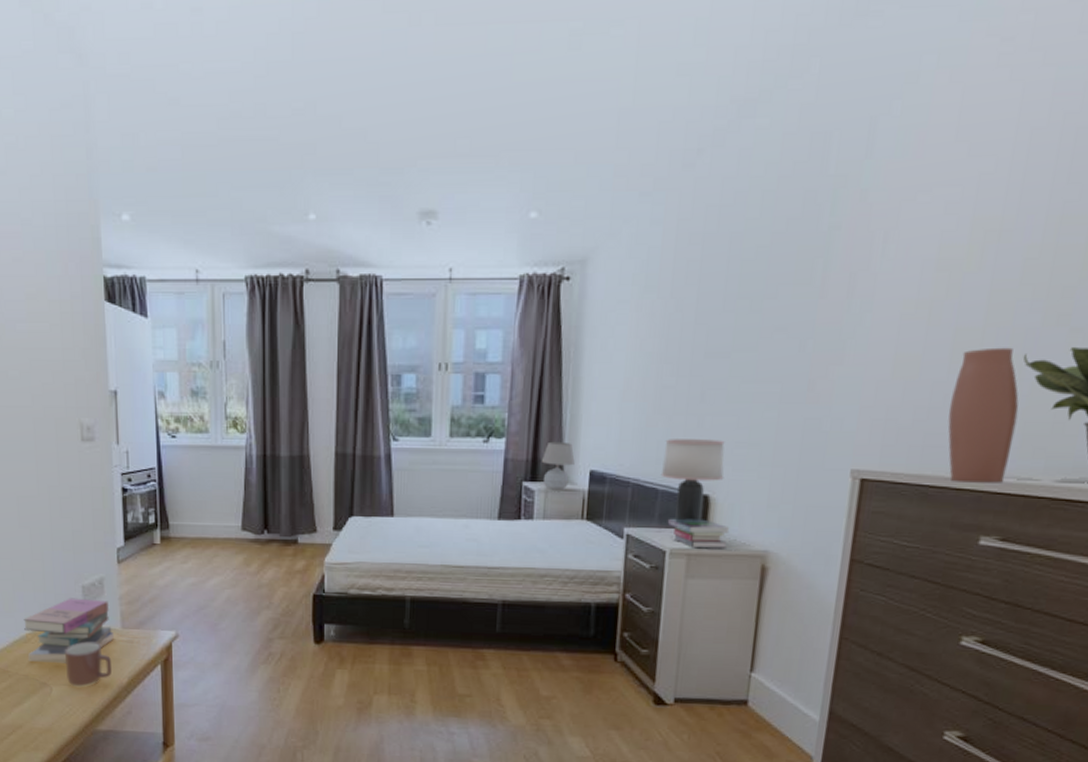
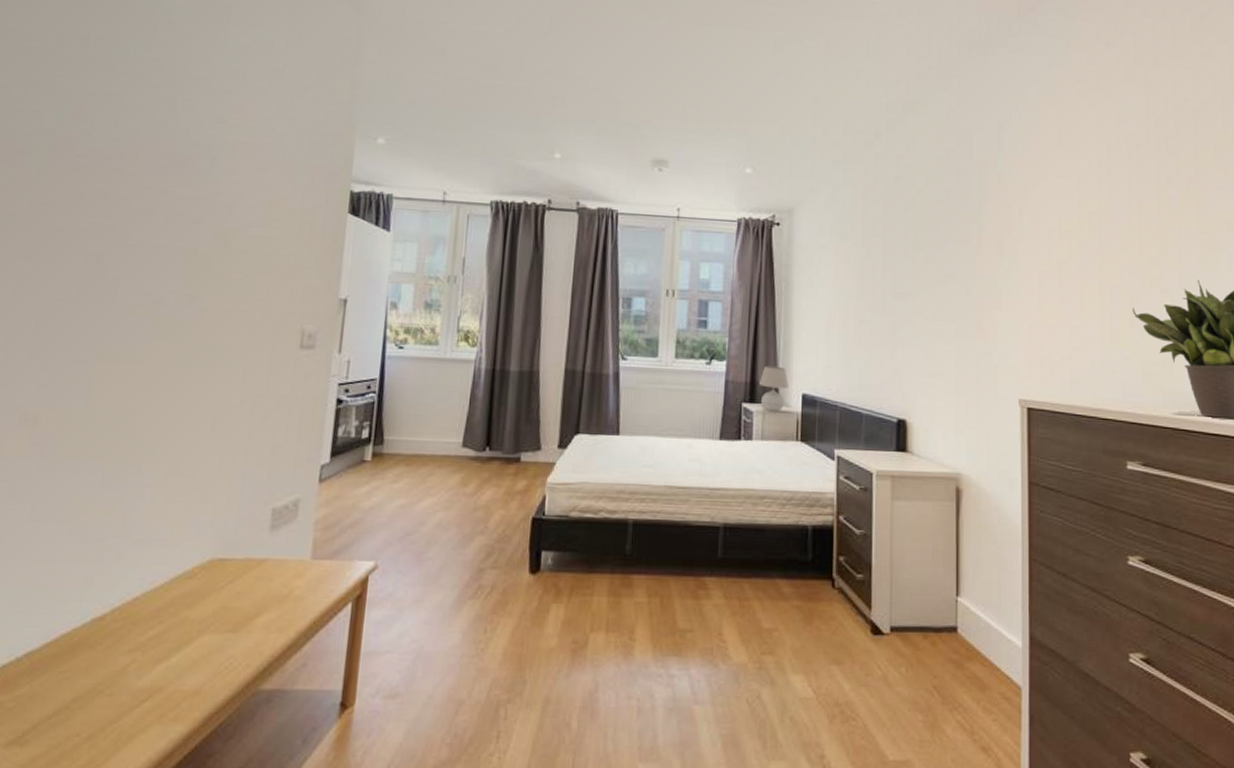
books: present [24,598,114,663] -> none [188,523,301,604]
mug: present [64,641,113,688] -> none [233,576,293,635]
table lamp: present [660,439,725,529] -> none [863,367,917,451]
books: present [667,518,730,549] -> none [872,441,926,471]
vase: present [947,347,1019,483] -> none [1085,301,1137,415]

